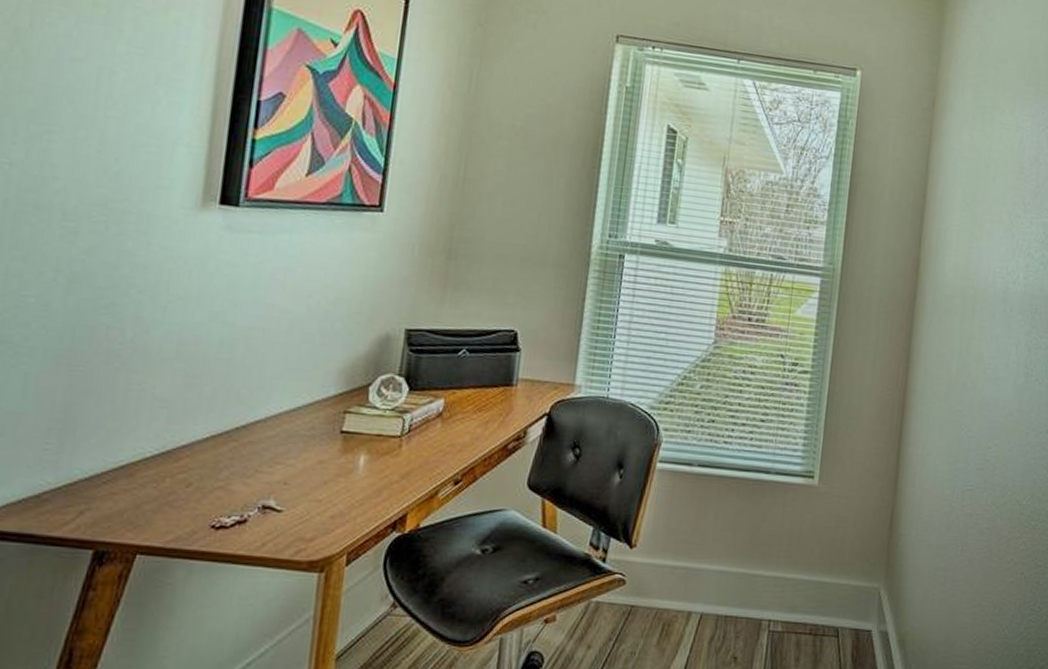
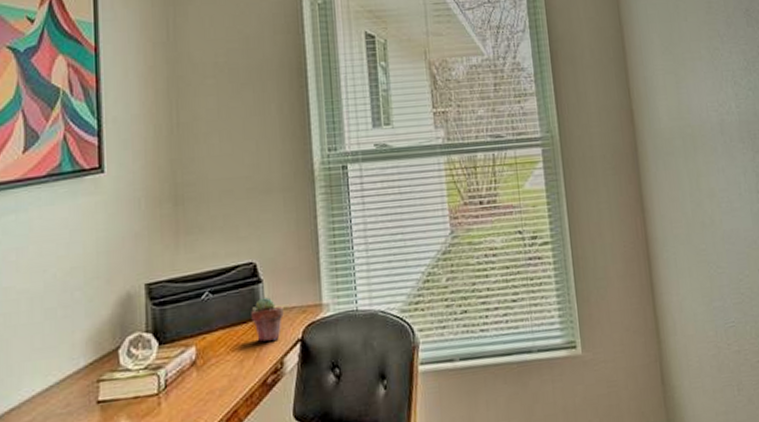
potted succulent: none [503,366,536,409] -> present [251,297,284,342]

